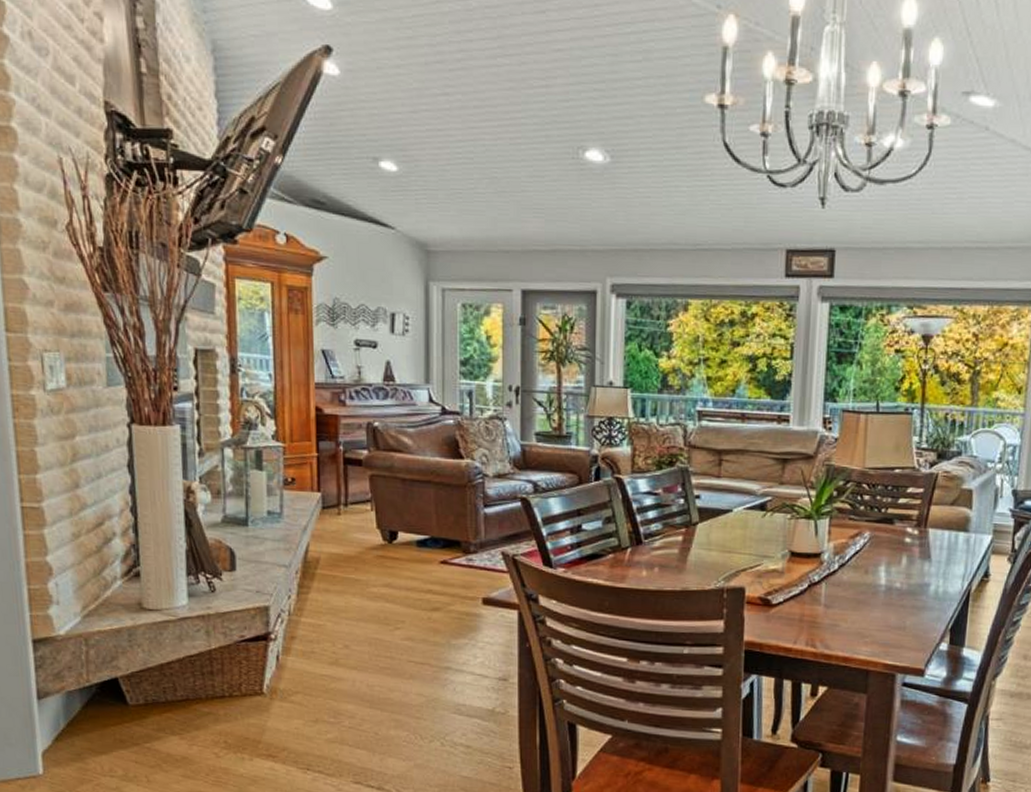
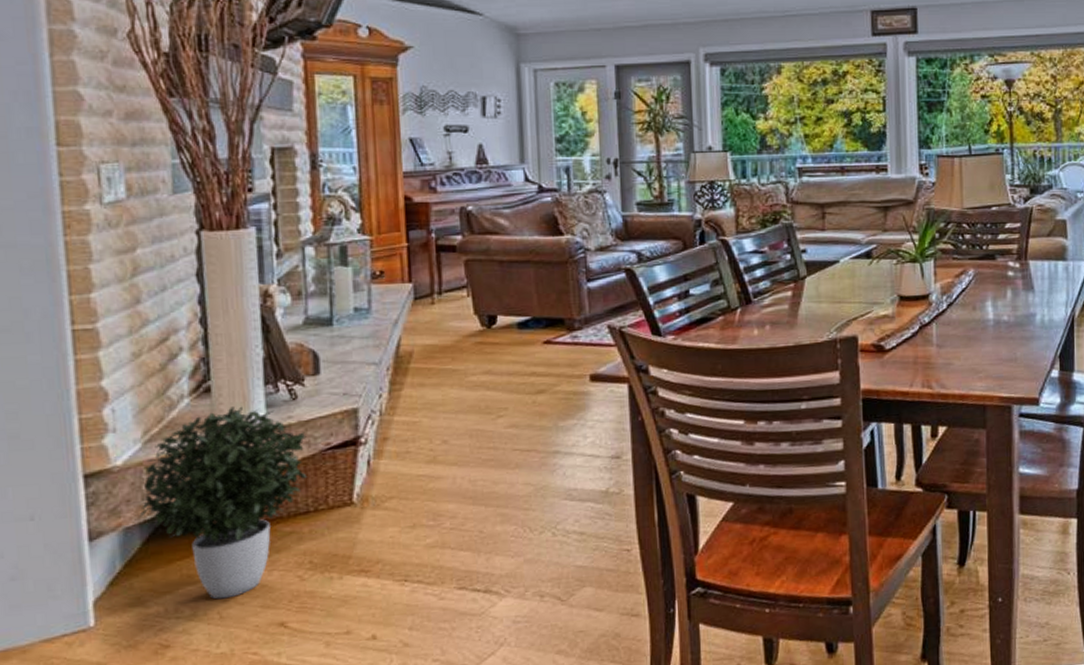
potted plant: none [79,592,224,765] -> present [139,406,308,600]

